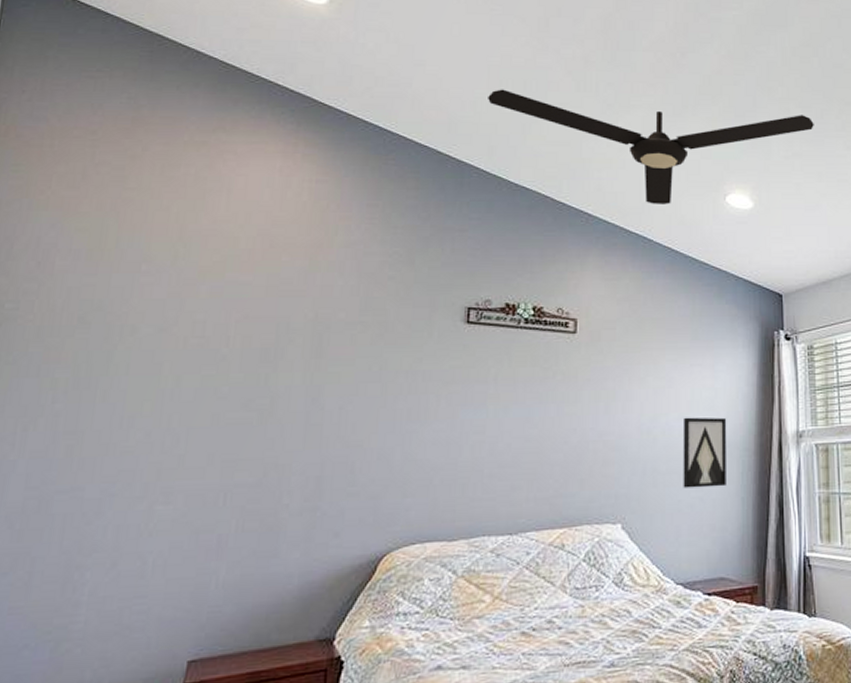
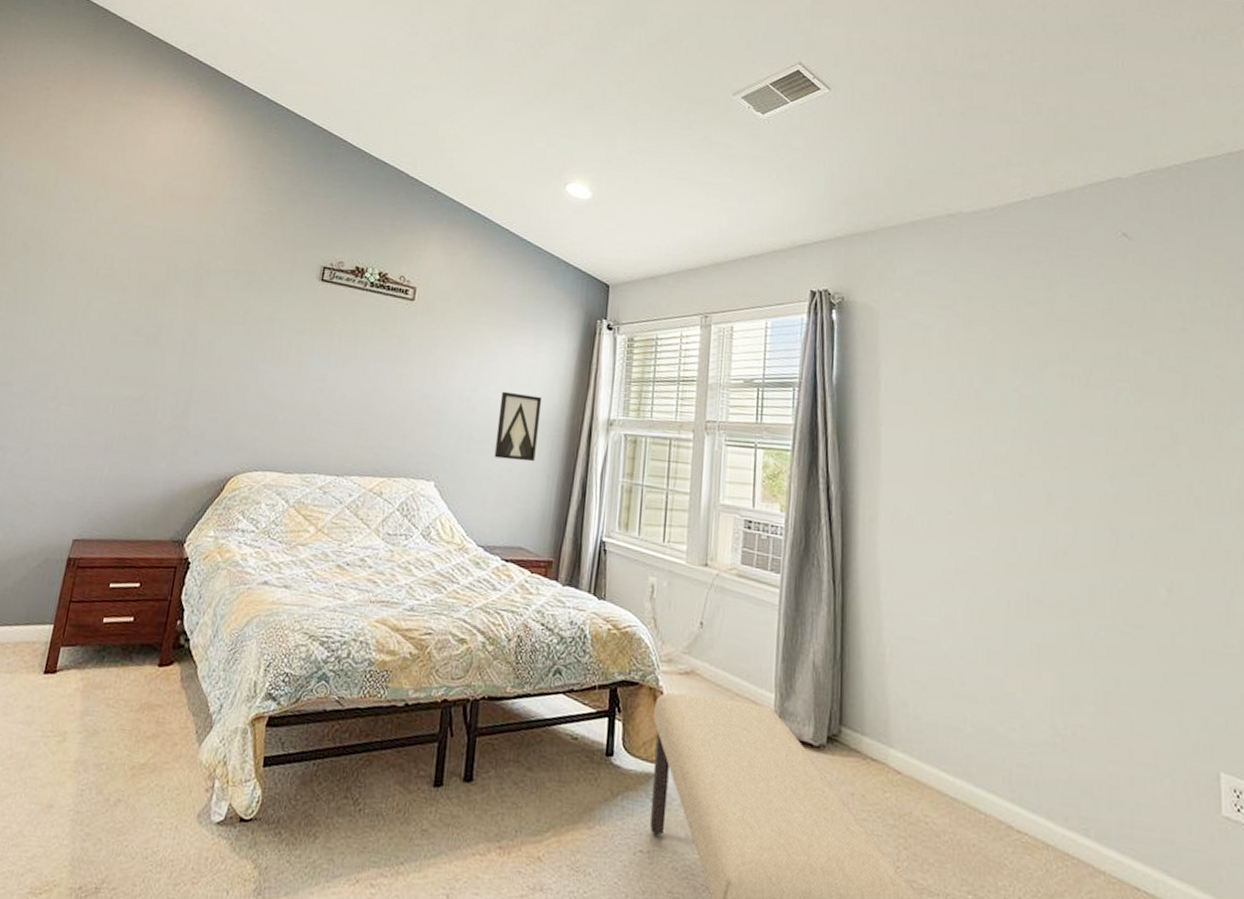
ceiling fan: present [488,89,814,204] -> none [361,69,661,188]

